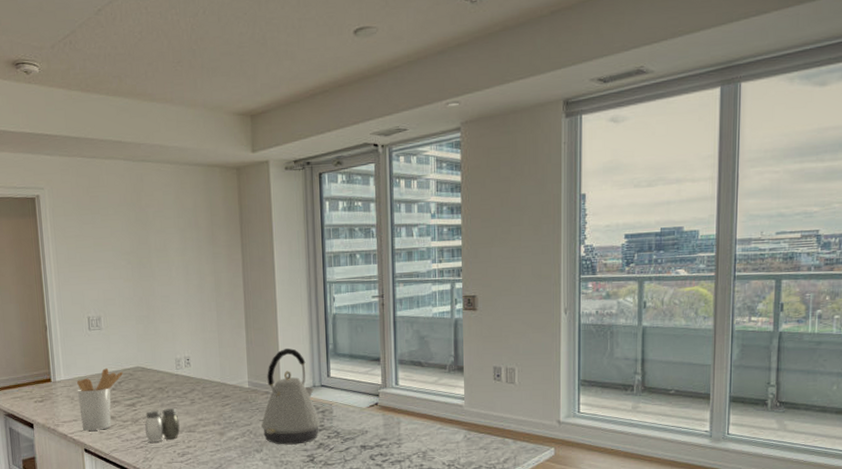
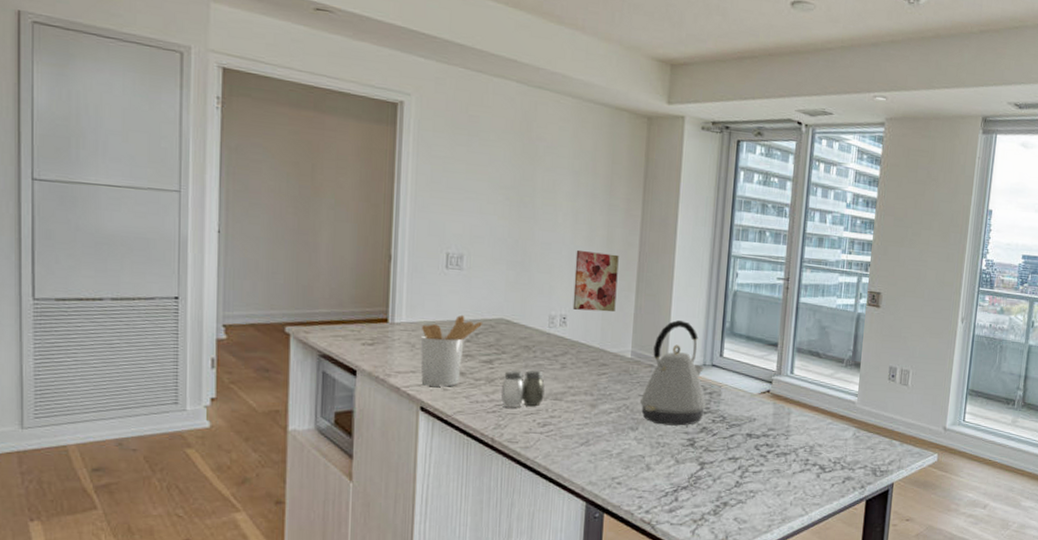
wall art: none [190,297,230,351] -> present [572,249,619,312]

